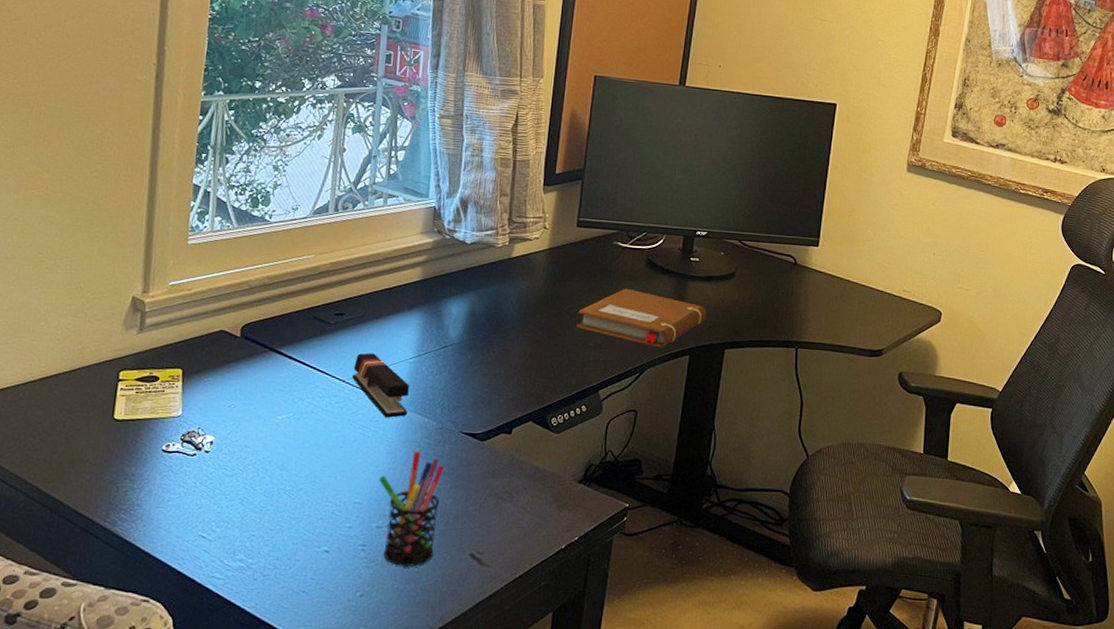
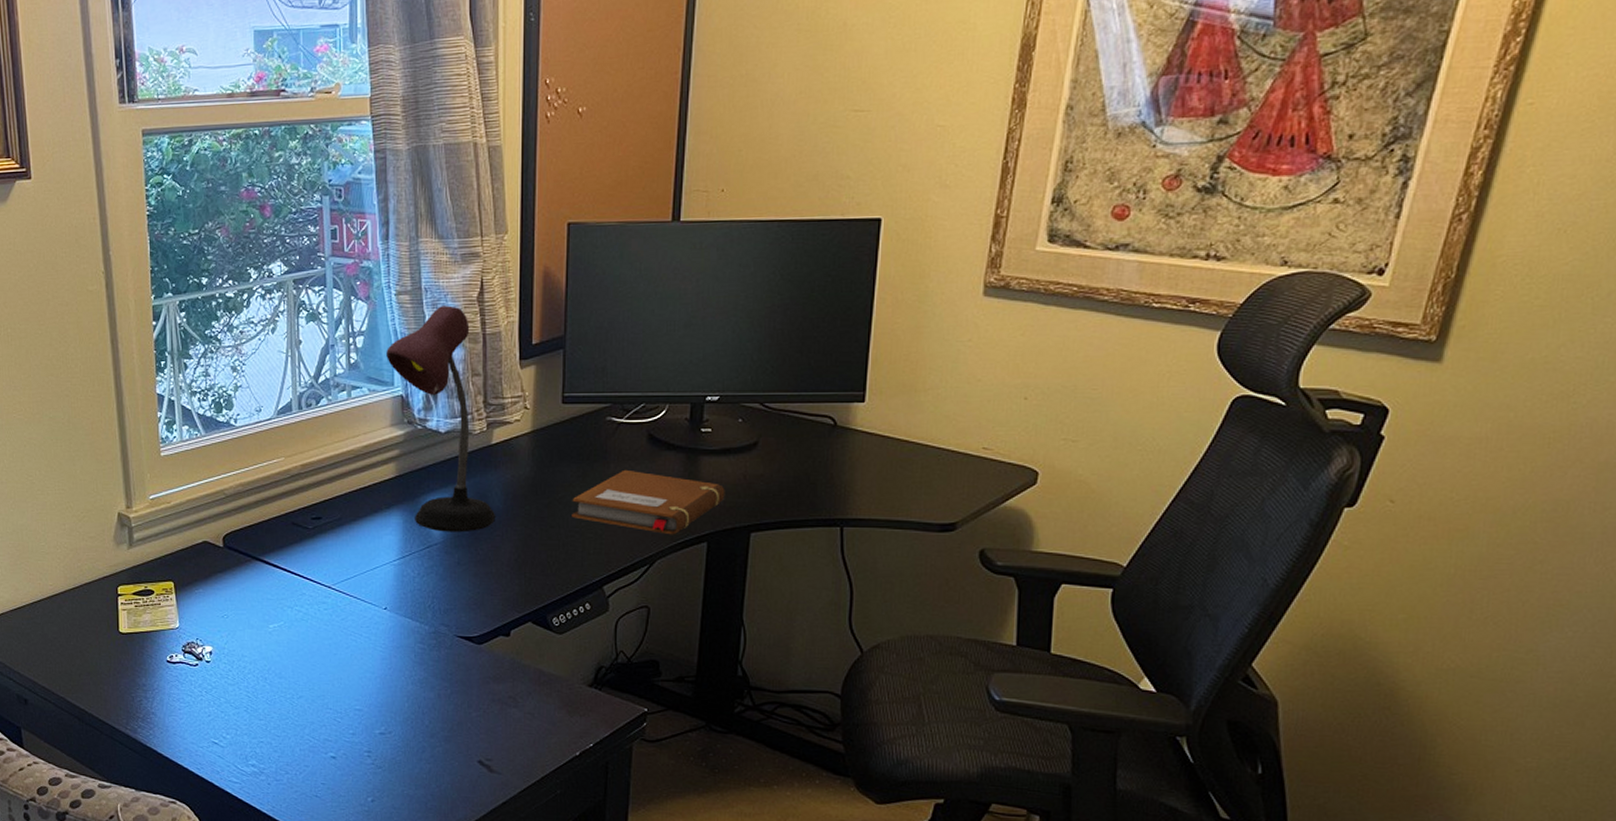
stapler: present [352,353,409,418] -> none [338,557,398,623]
pen holder: present [378,450,445,567] -> none [376,656,443,773]
desk lamp: none [424,132,510,336] -> present [386,305,496,533]

